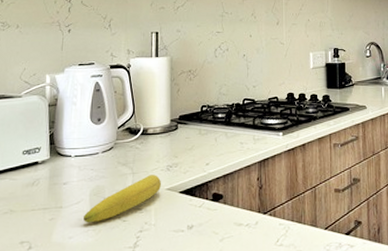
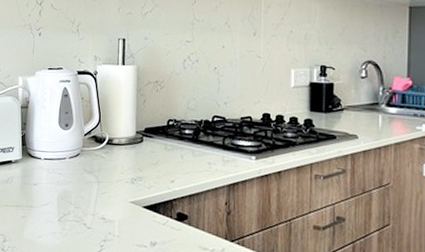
fruit: present [84,175,161,223] -> none [52,185,125,226]

